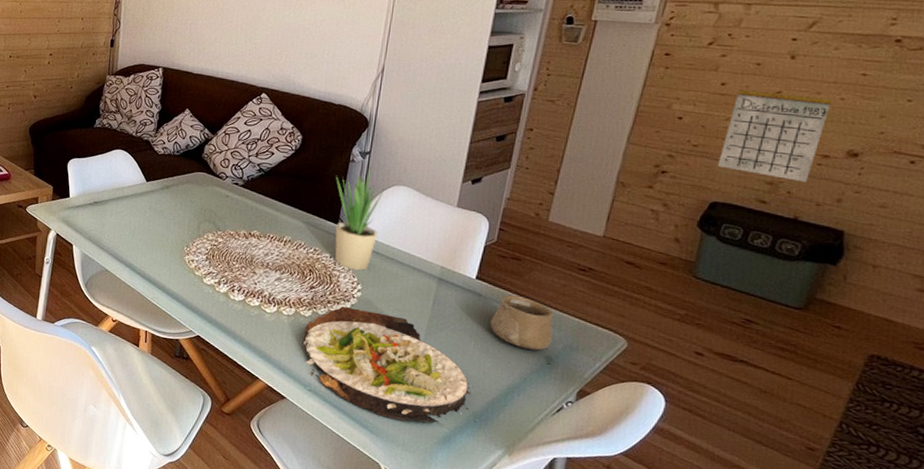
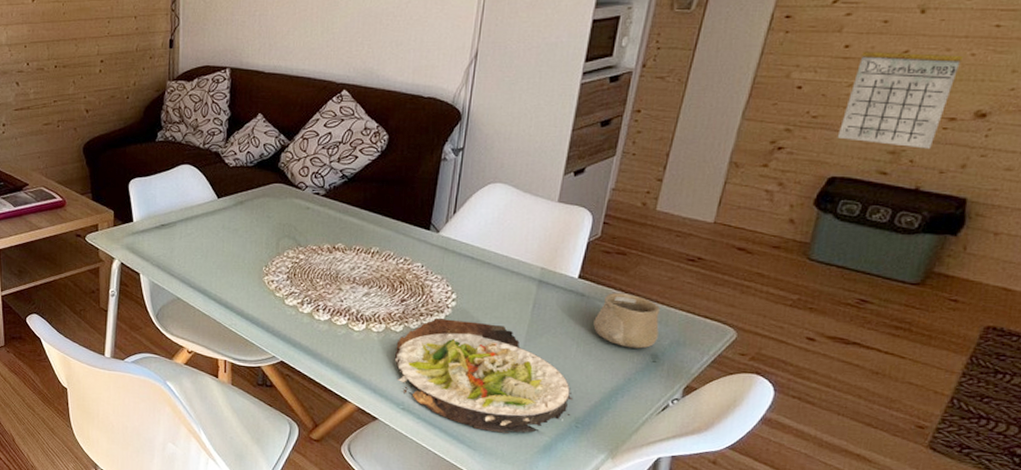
potted plant: present [335,167,385,271] -> none [426,164,480,279]

